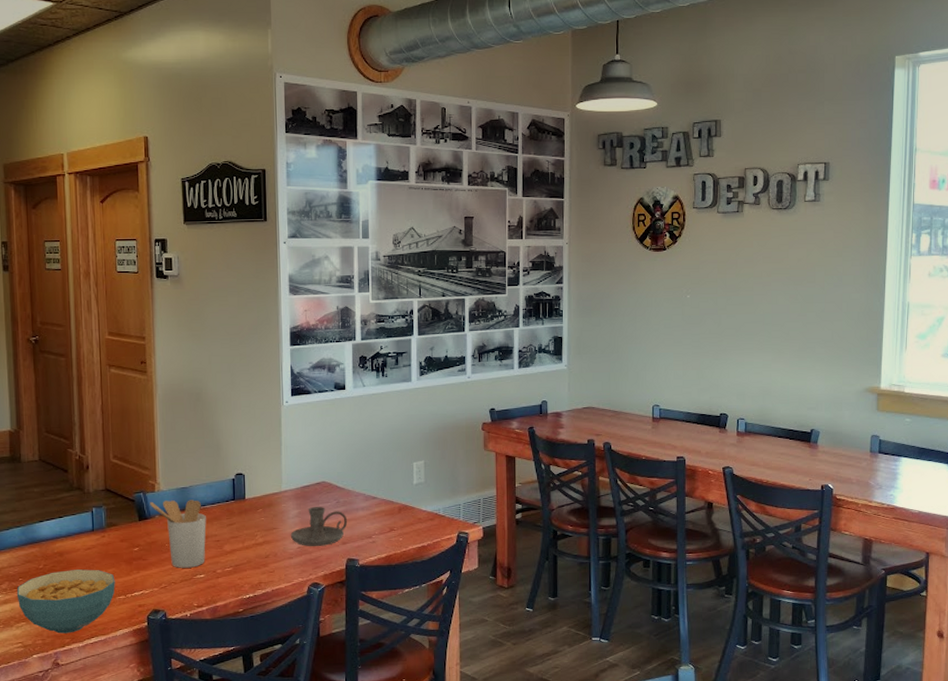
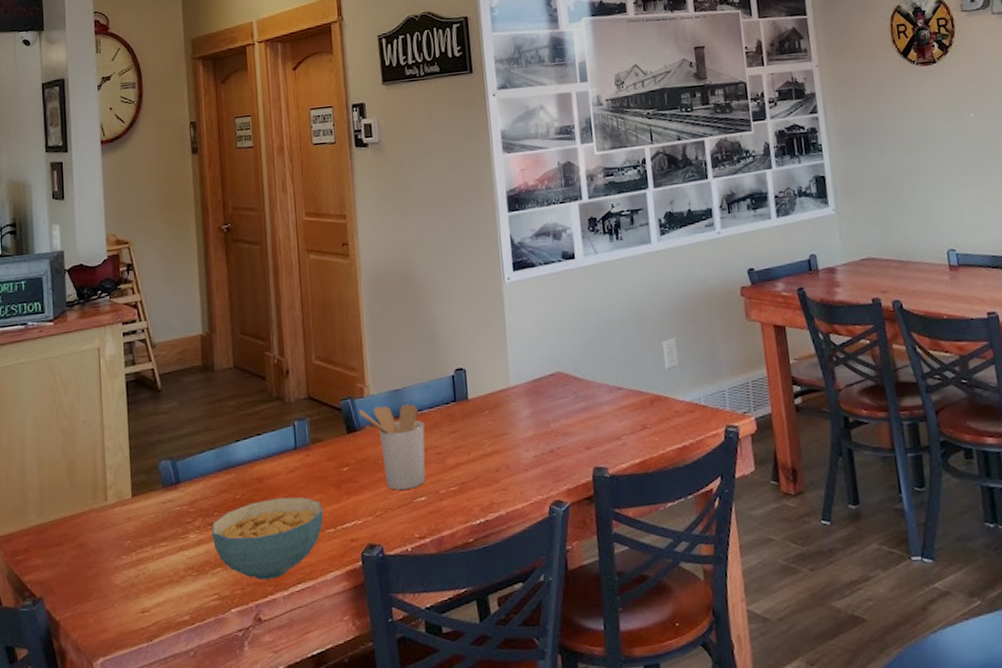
candle holder: present [290,506,348,546] -> none [523,403,591,455]

